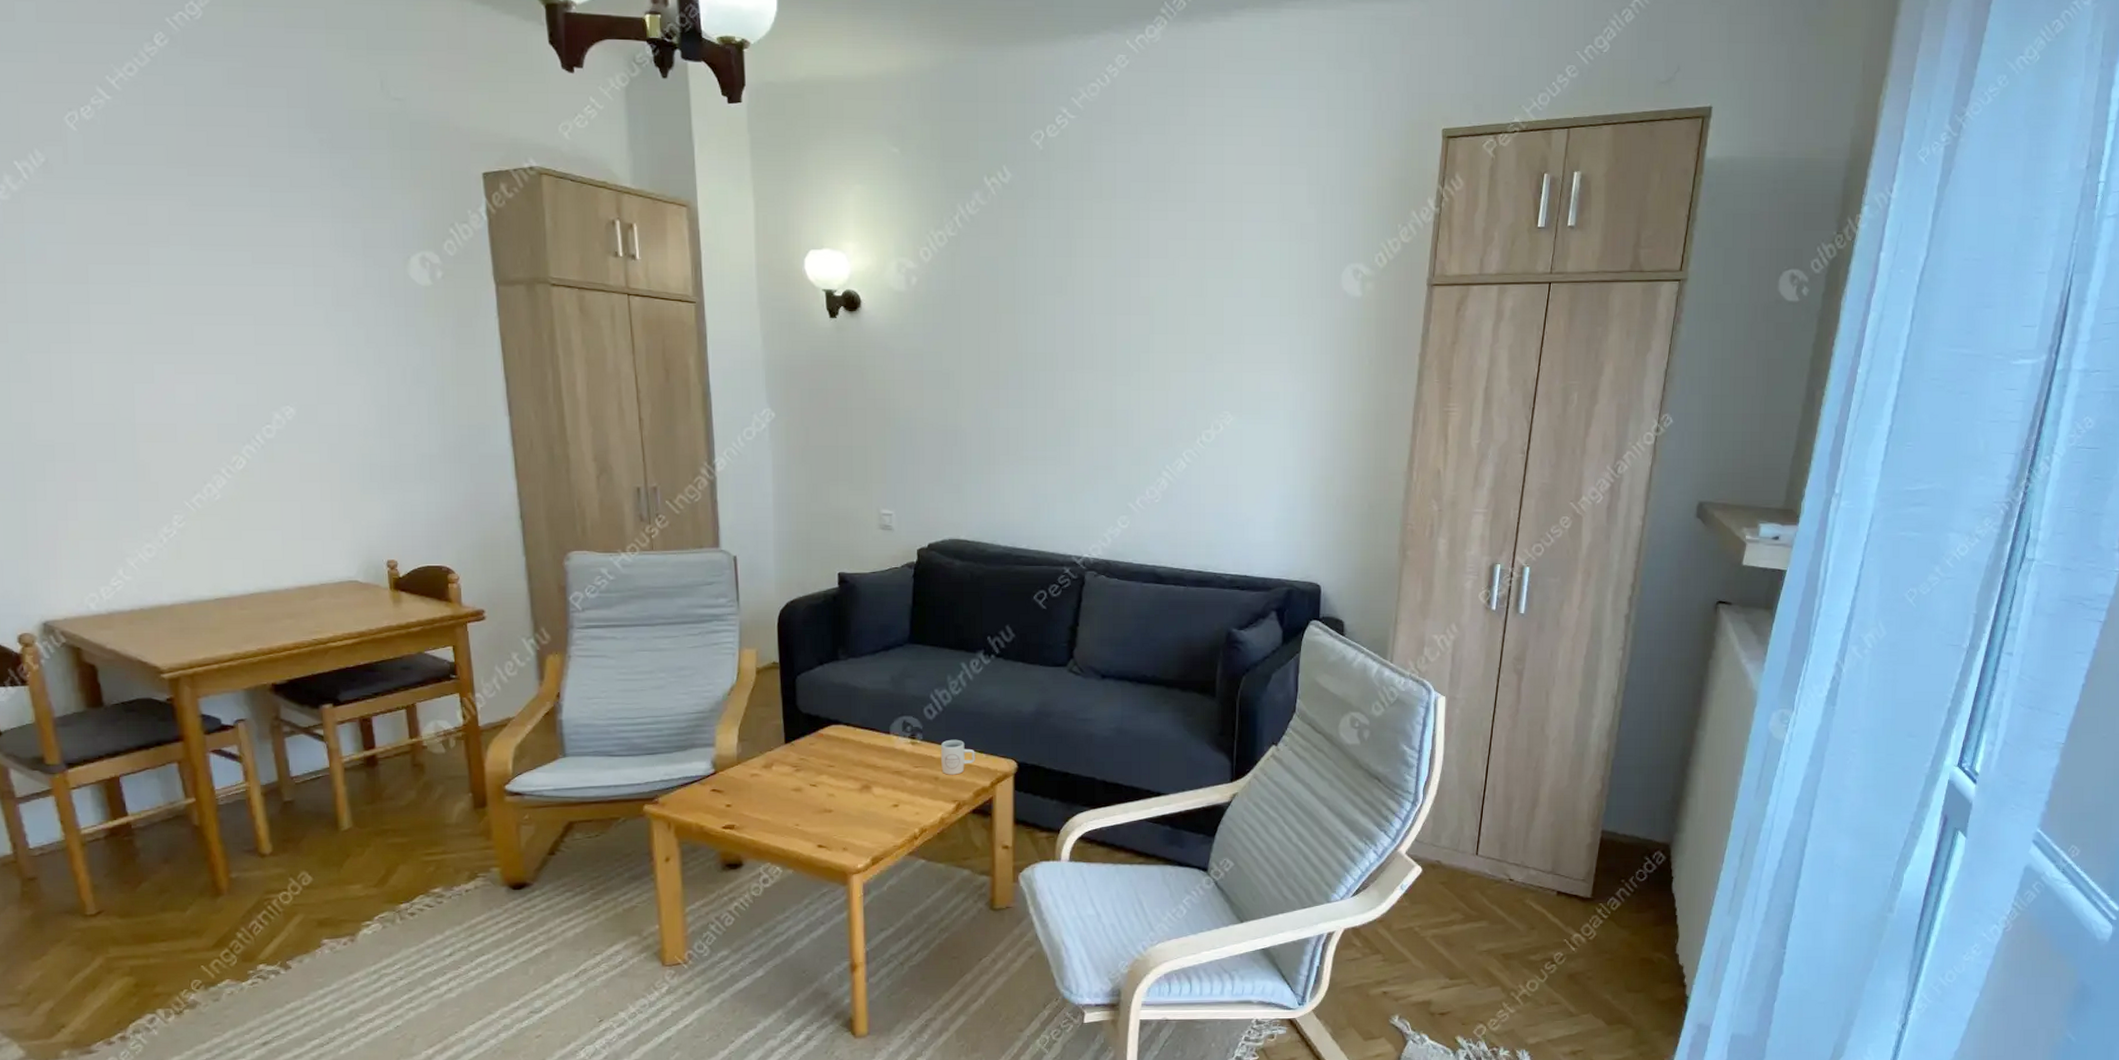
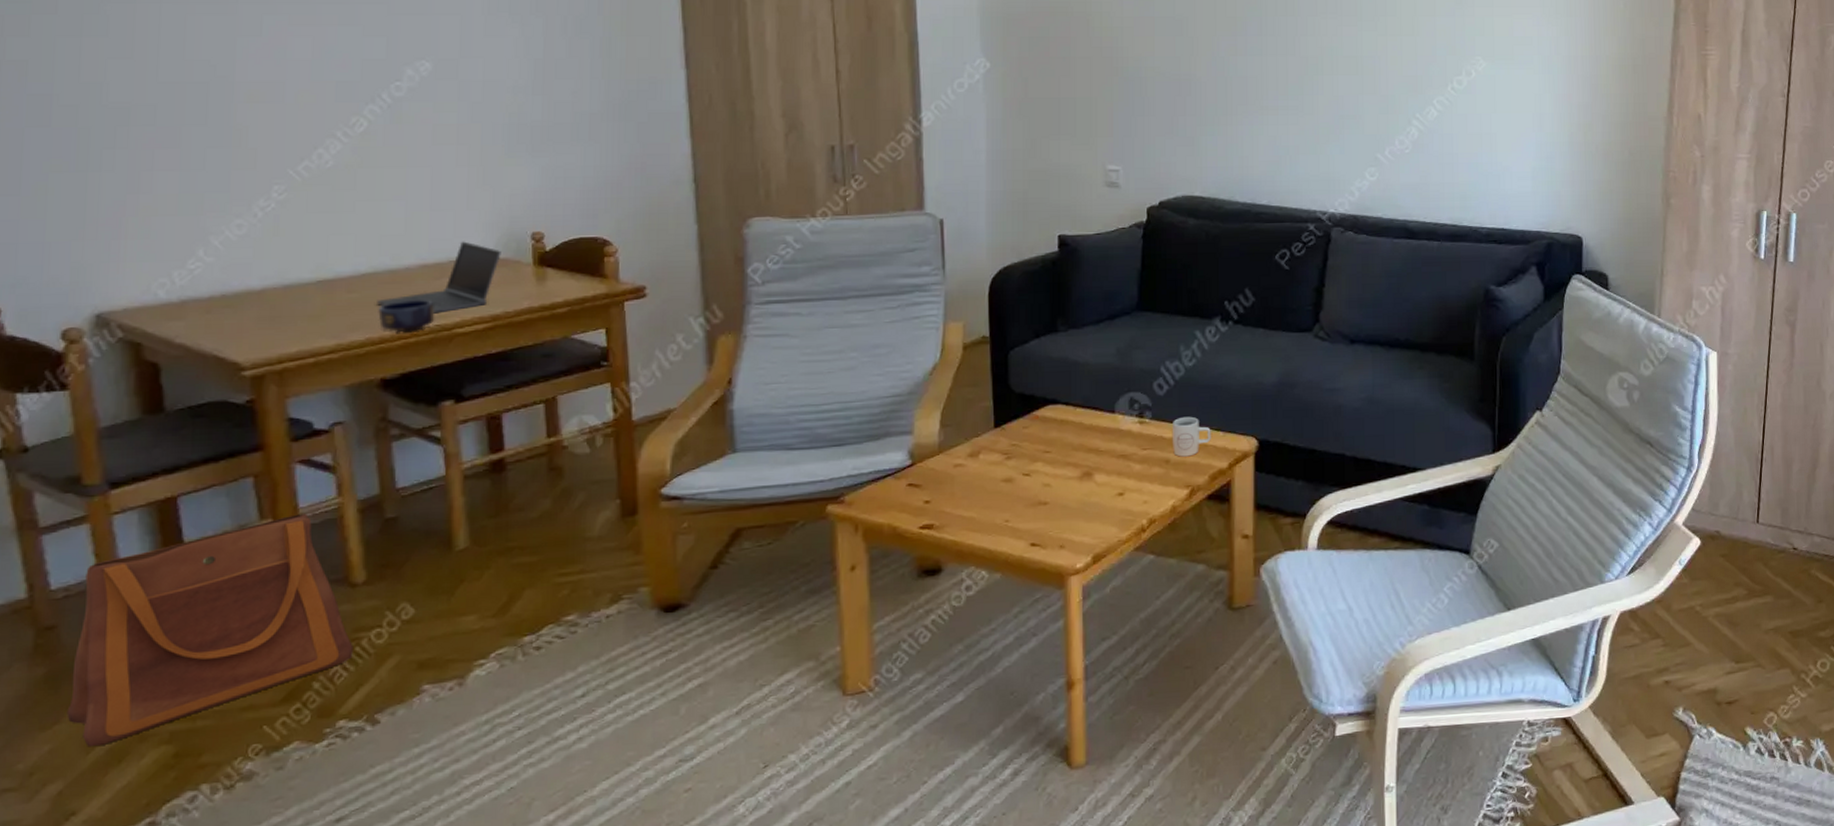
shopping bag: none [51,795,266,975] -> present [67,514,353,748]
laptop computer: none [264,567,363,629] -> present [377,241,501,314]
mug: none [266,617,313,644] -> present [378,300,435,332]

